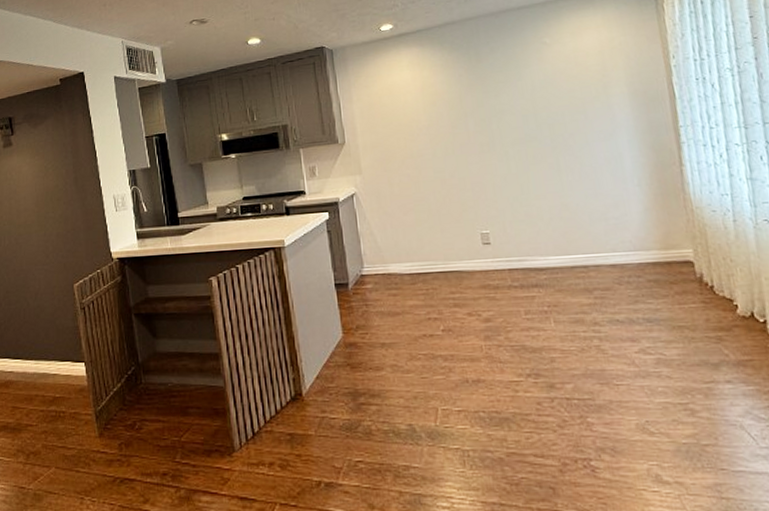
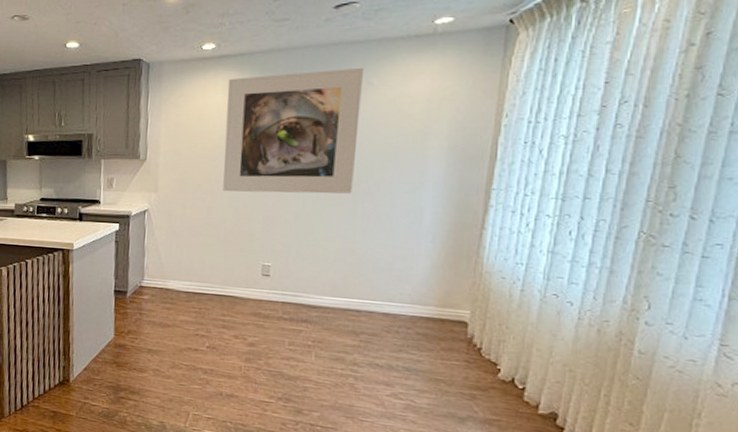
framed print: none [411,29,552,165] -> present [223,67,363,194]

